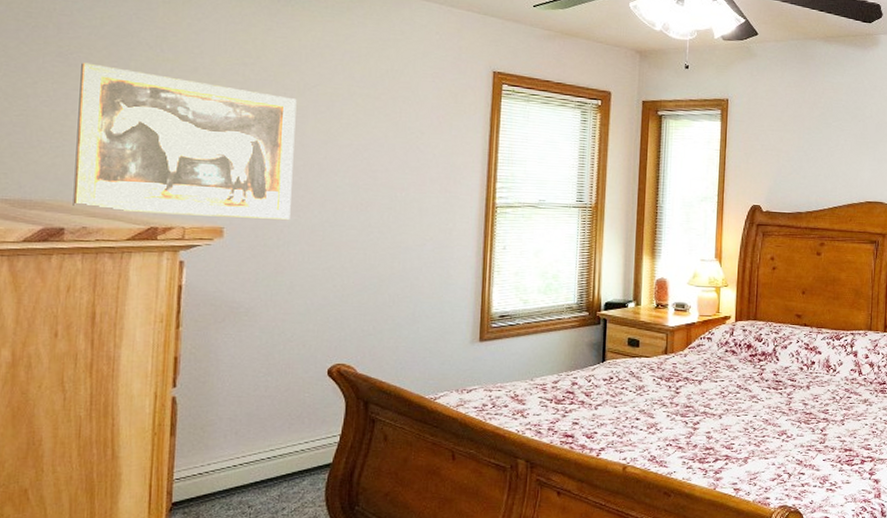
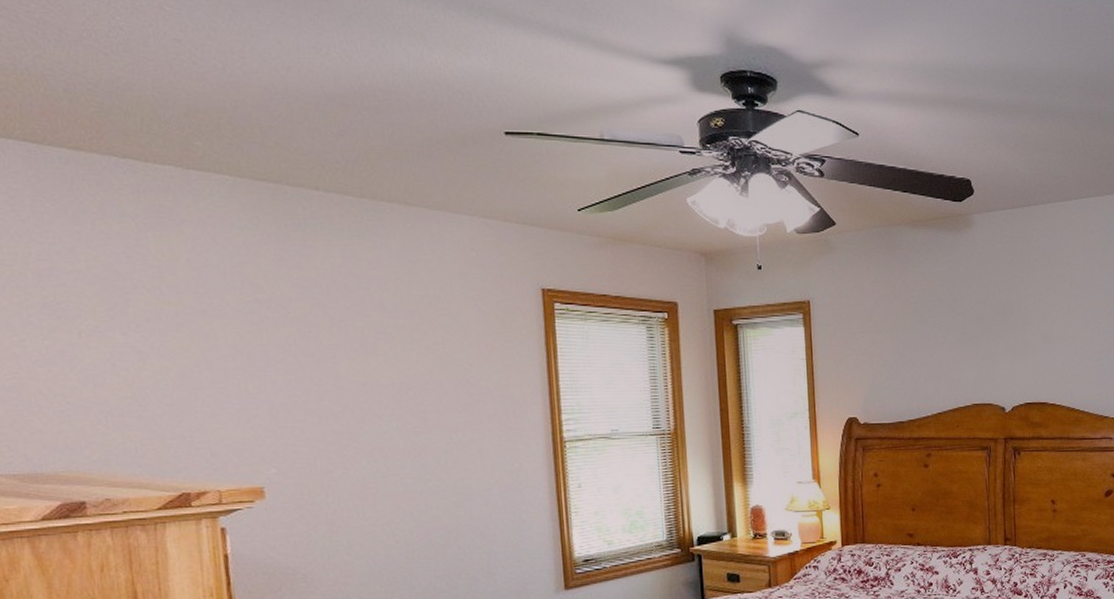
wall art: present [73,62,297,220] -> none [72,313,337,479]

